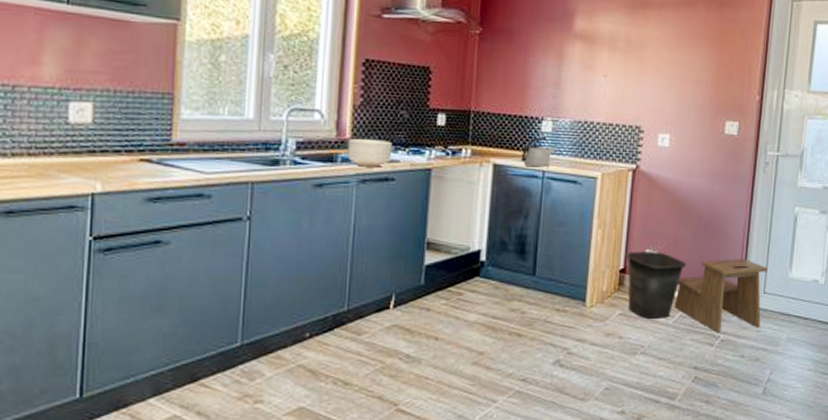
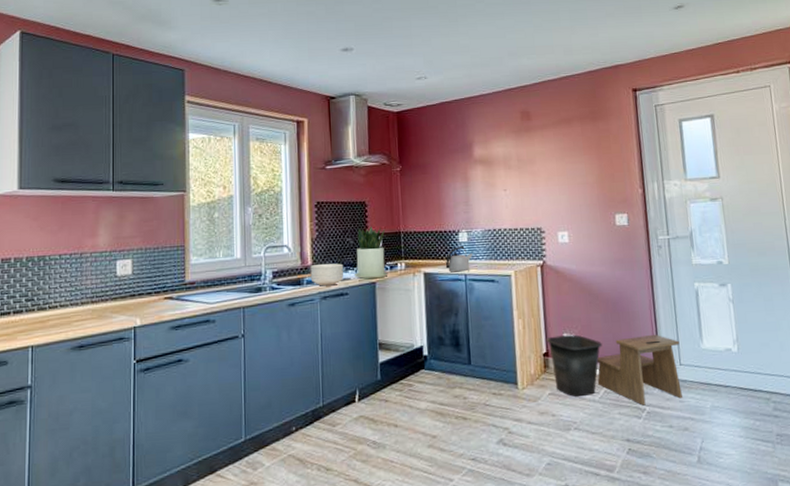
planter: none [405,99,452,165] -> present [354,226,388,279]

